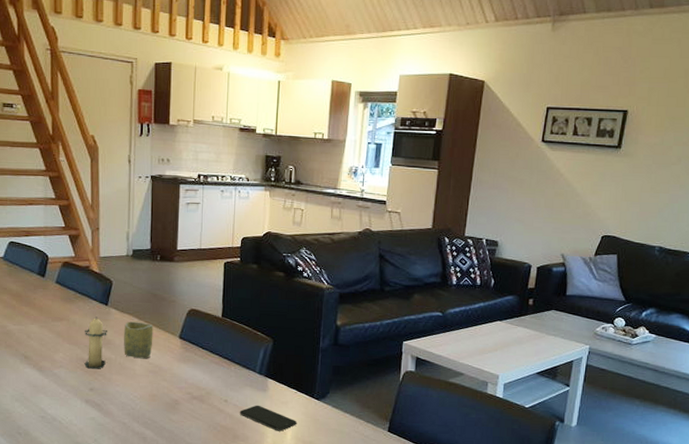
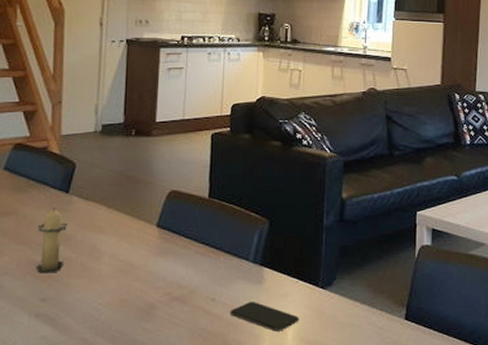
cup: present [124,321,153,359] -> none [87,210,125,256]

